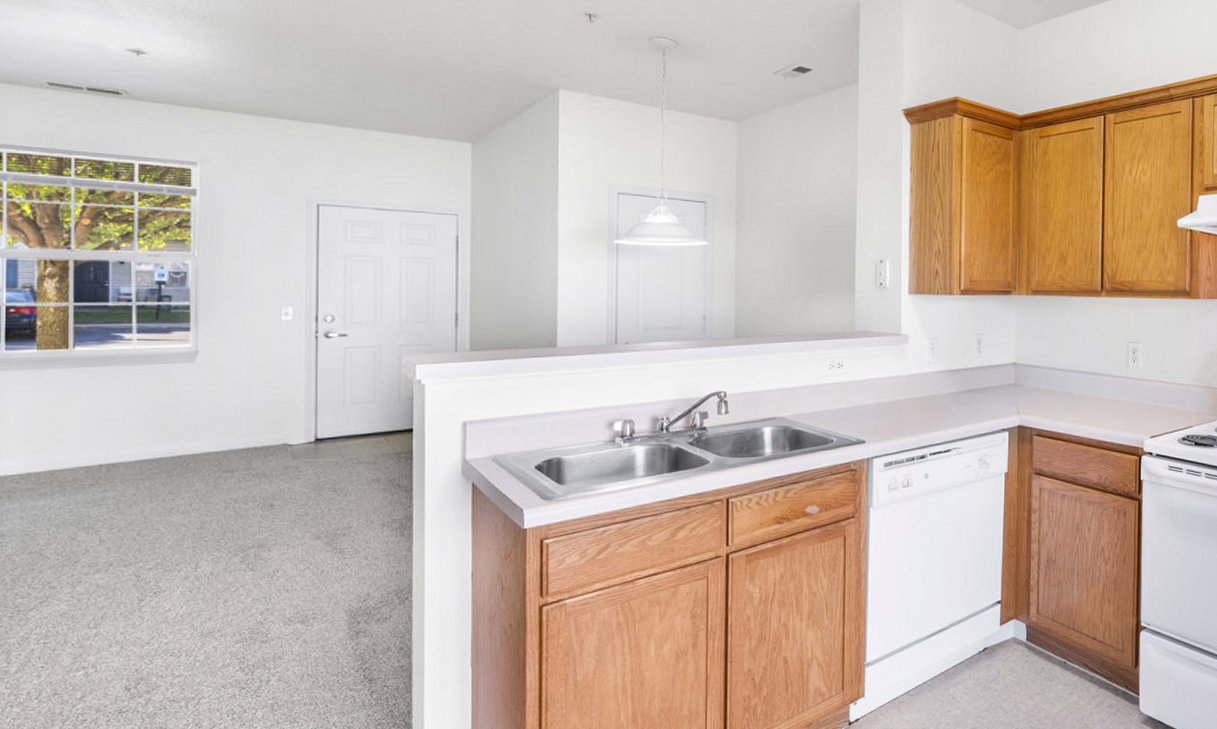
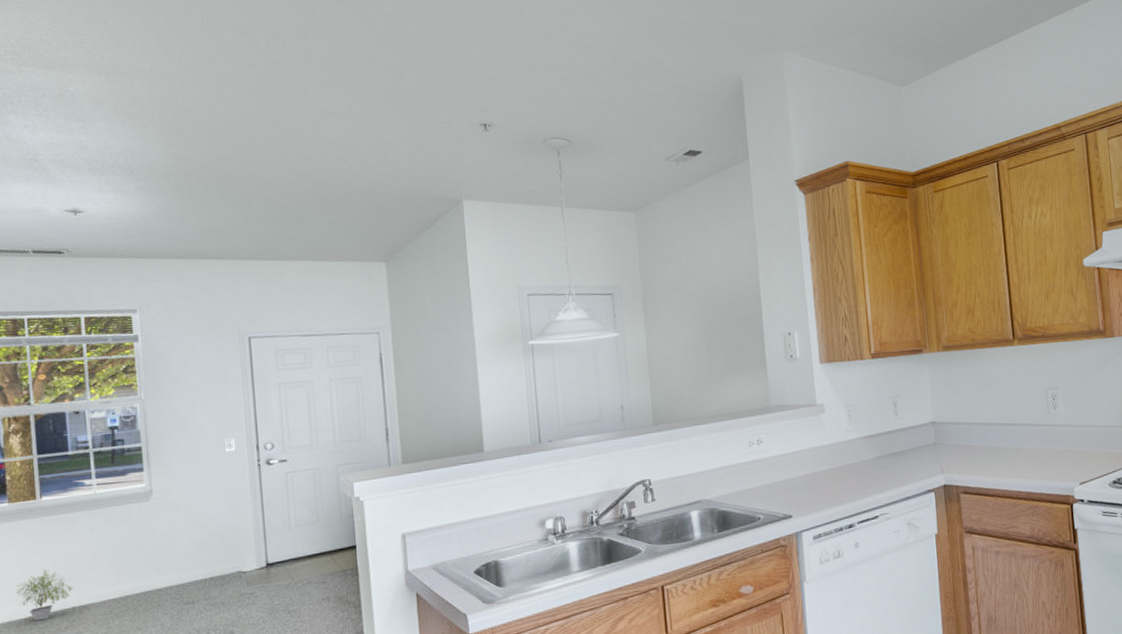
potted plant: none [38,422,102,475] -> present [16,569,73,621]

